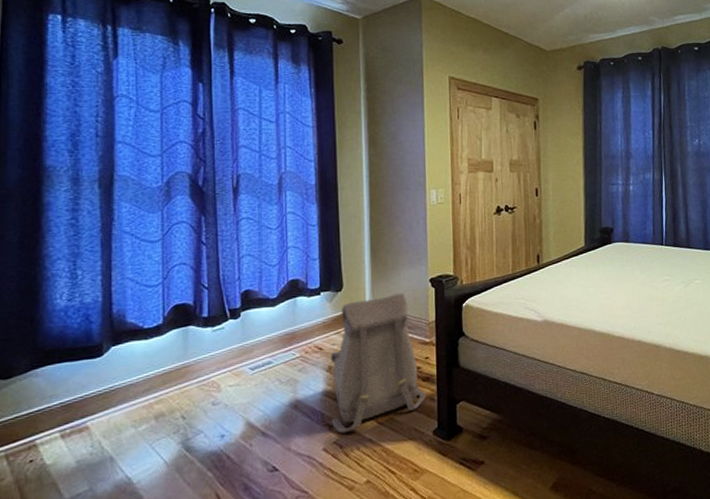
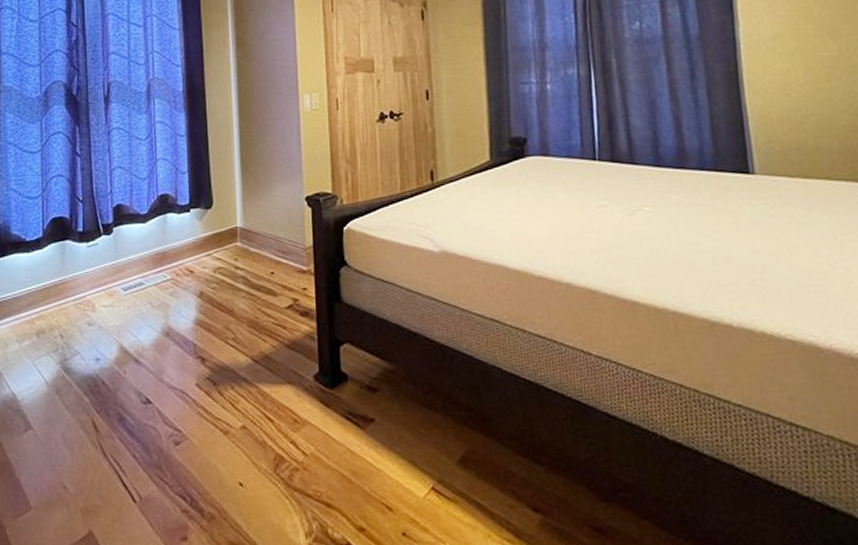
backpack: present [330,292,427,434] -> none [201,212,306,369]

